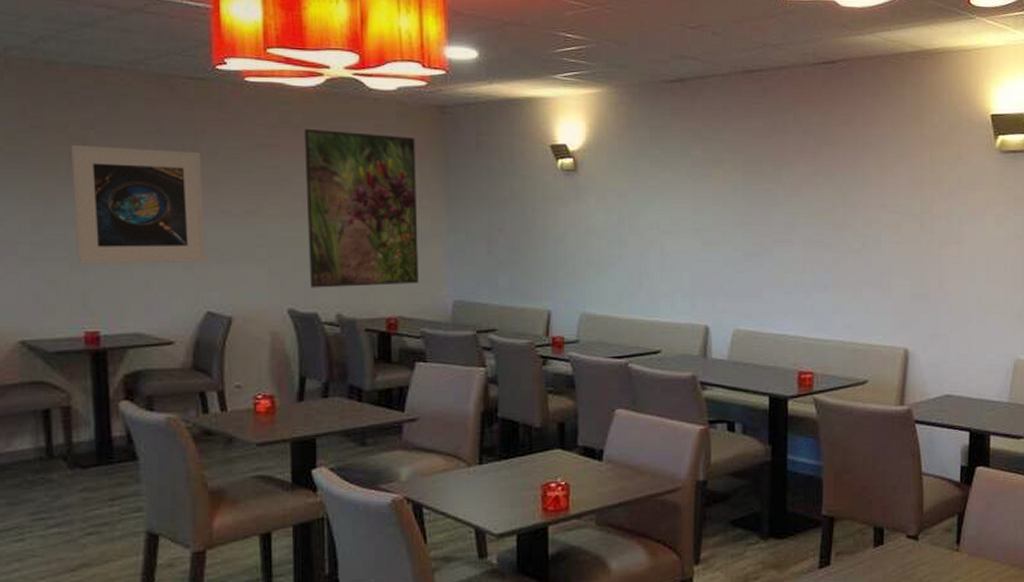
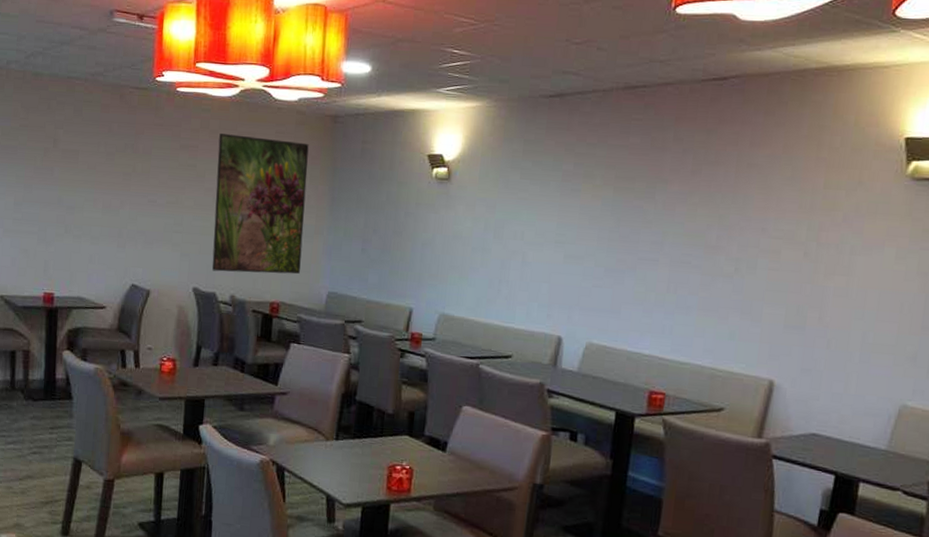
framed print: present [70,145,205,264] -> none [43,141,138,243]

